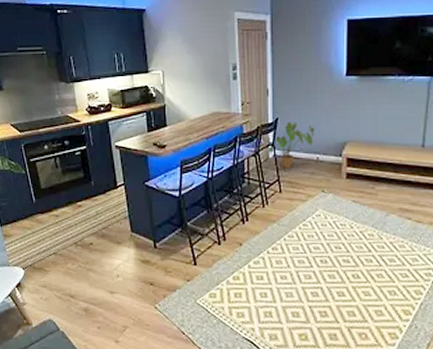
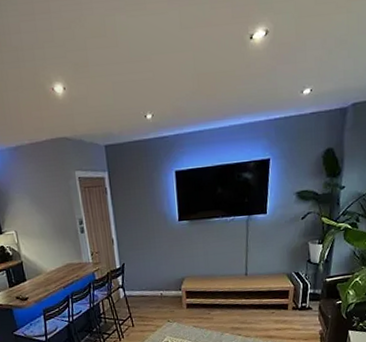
house plant: present [268,122,315,169] -> none [119,265,157,306]

